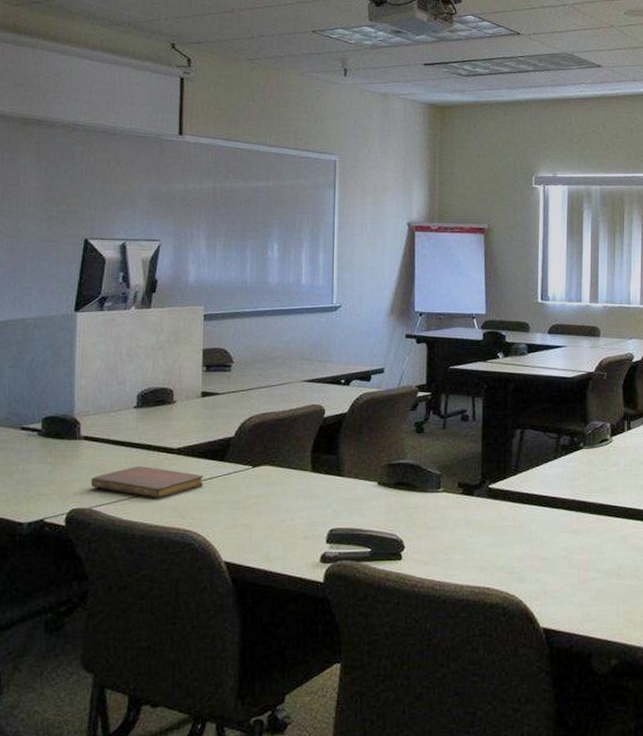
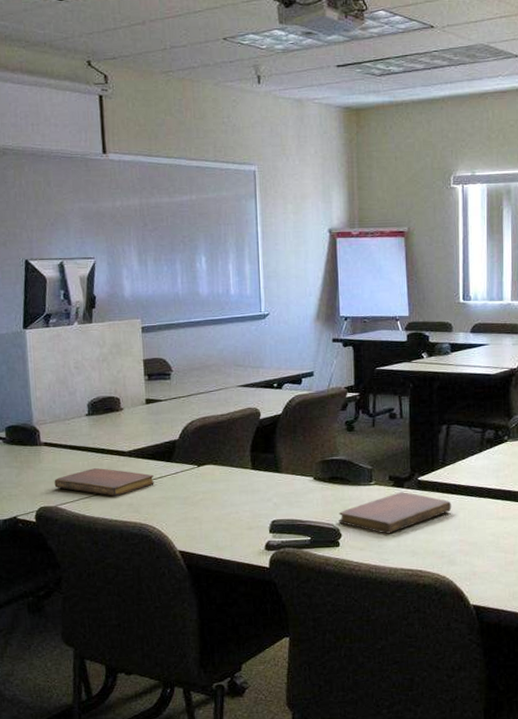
notebook: none [402,500,523,547] -> present [338,492,452,534]

